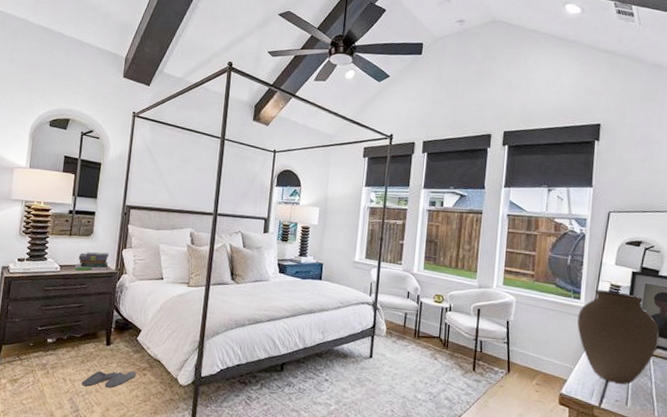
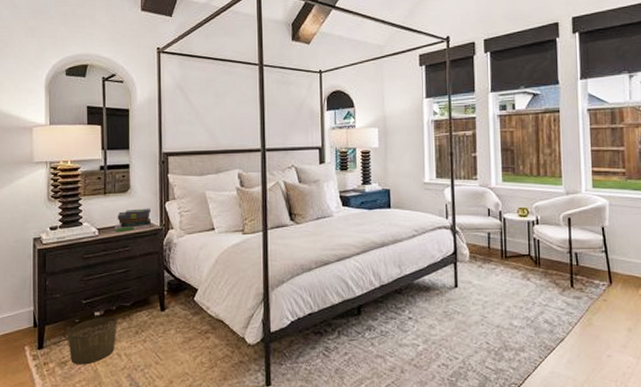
basket: none [20,344,68,385] -> present [66,317,118,365]
slippers: present [82,371,136,388] -> none [139,335,198,359]

